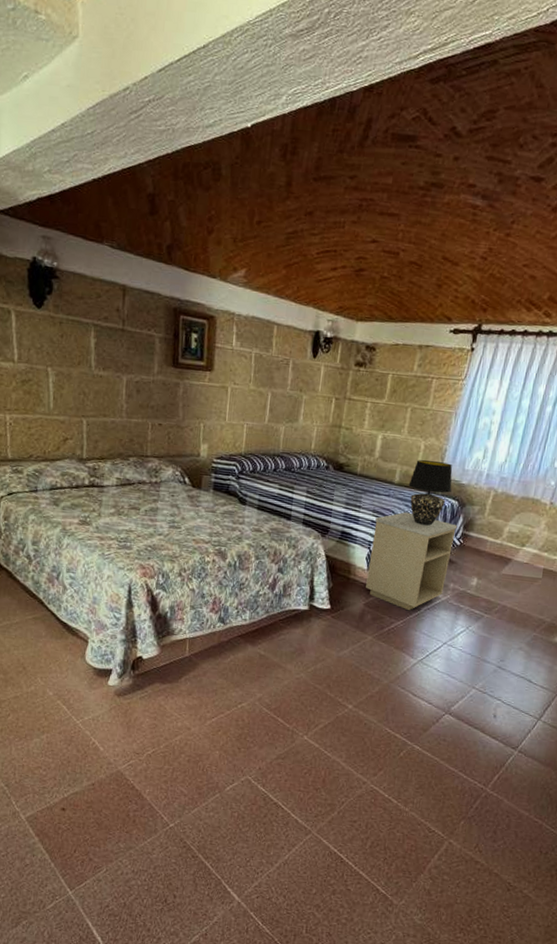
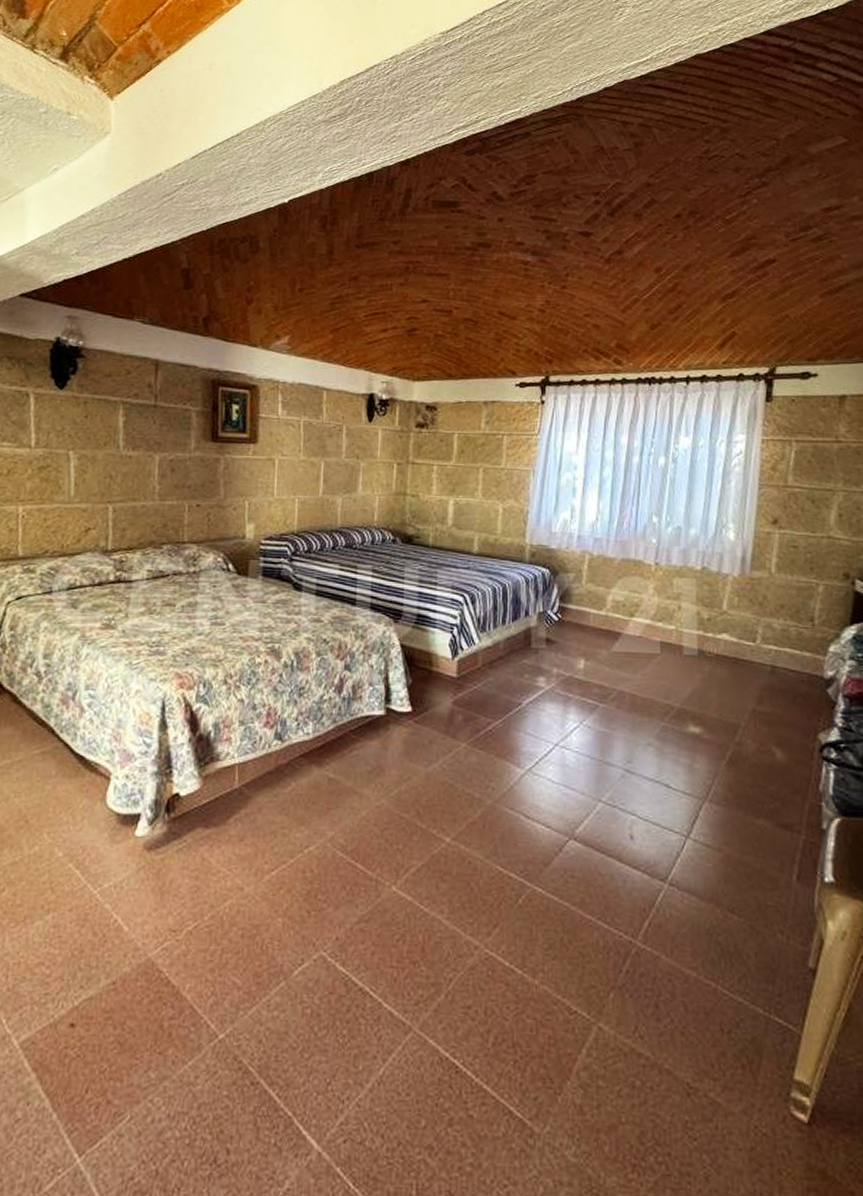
nightstand: present [366,512,458,611] -> none [452,586,553,707]
table lamp: present [408,460,453,526] -> none [490,524,540,600]

